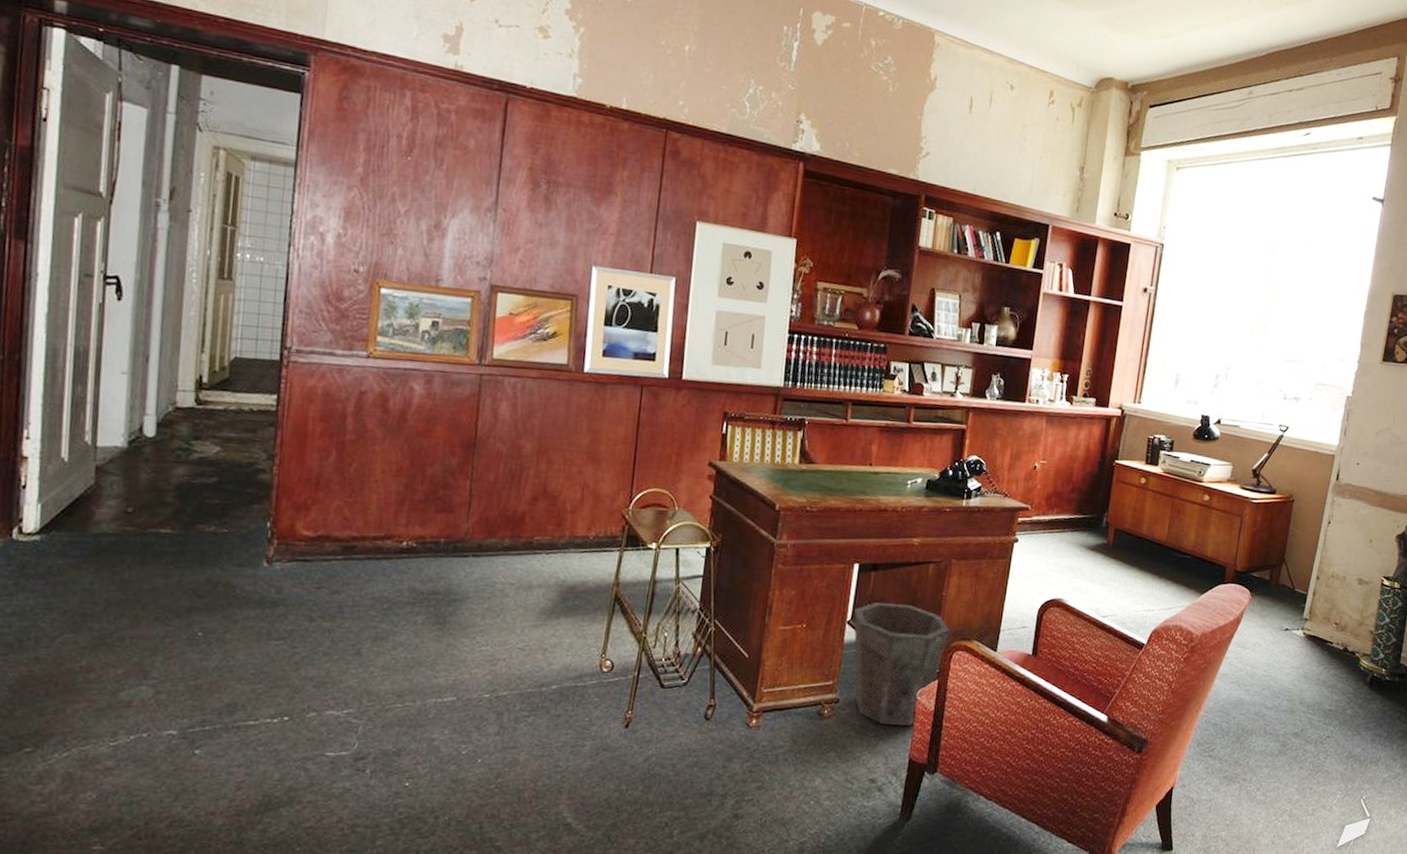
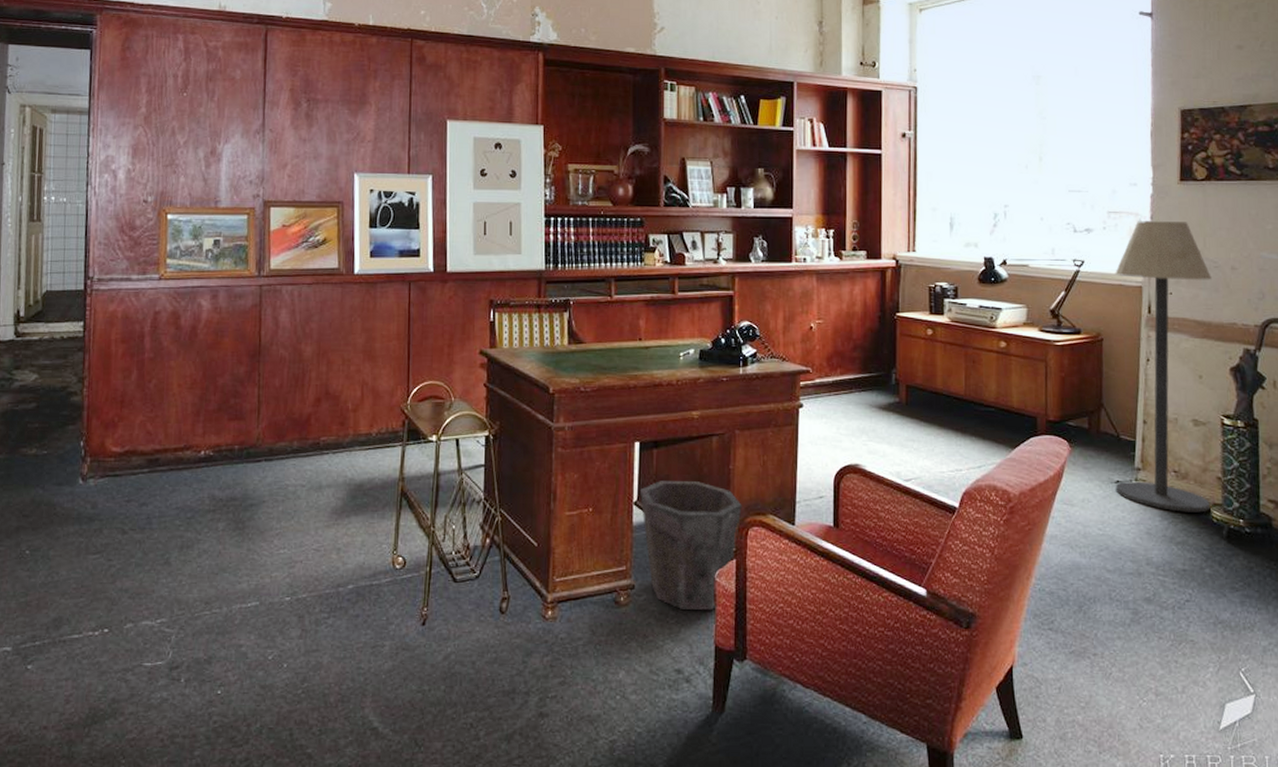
floor lamp: none [1283,394,1395,661] -> present [1115,221,1212,513]

